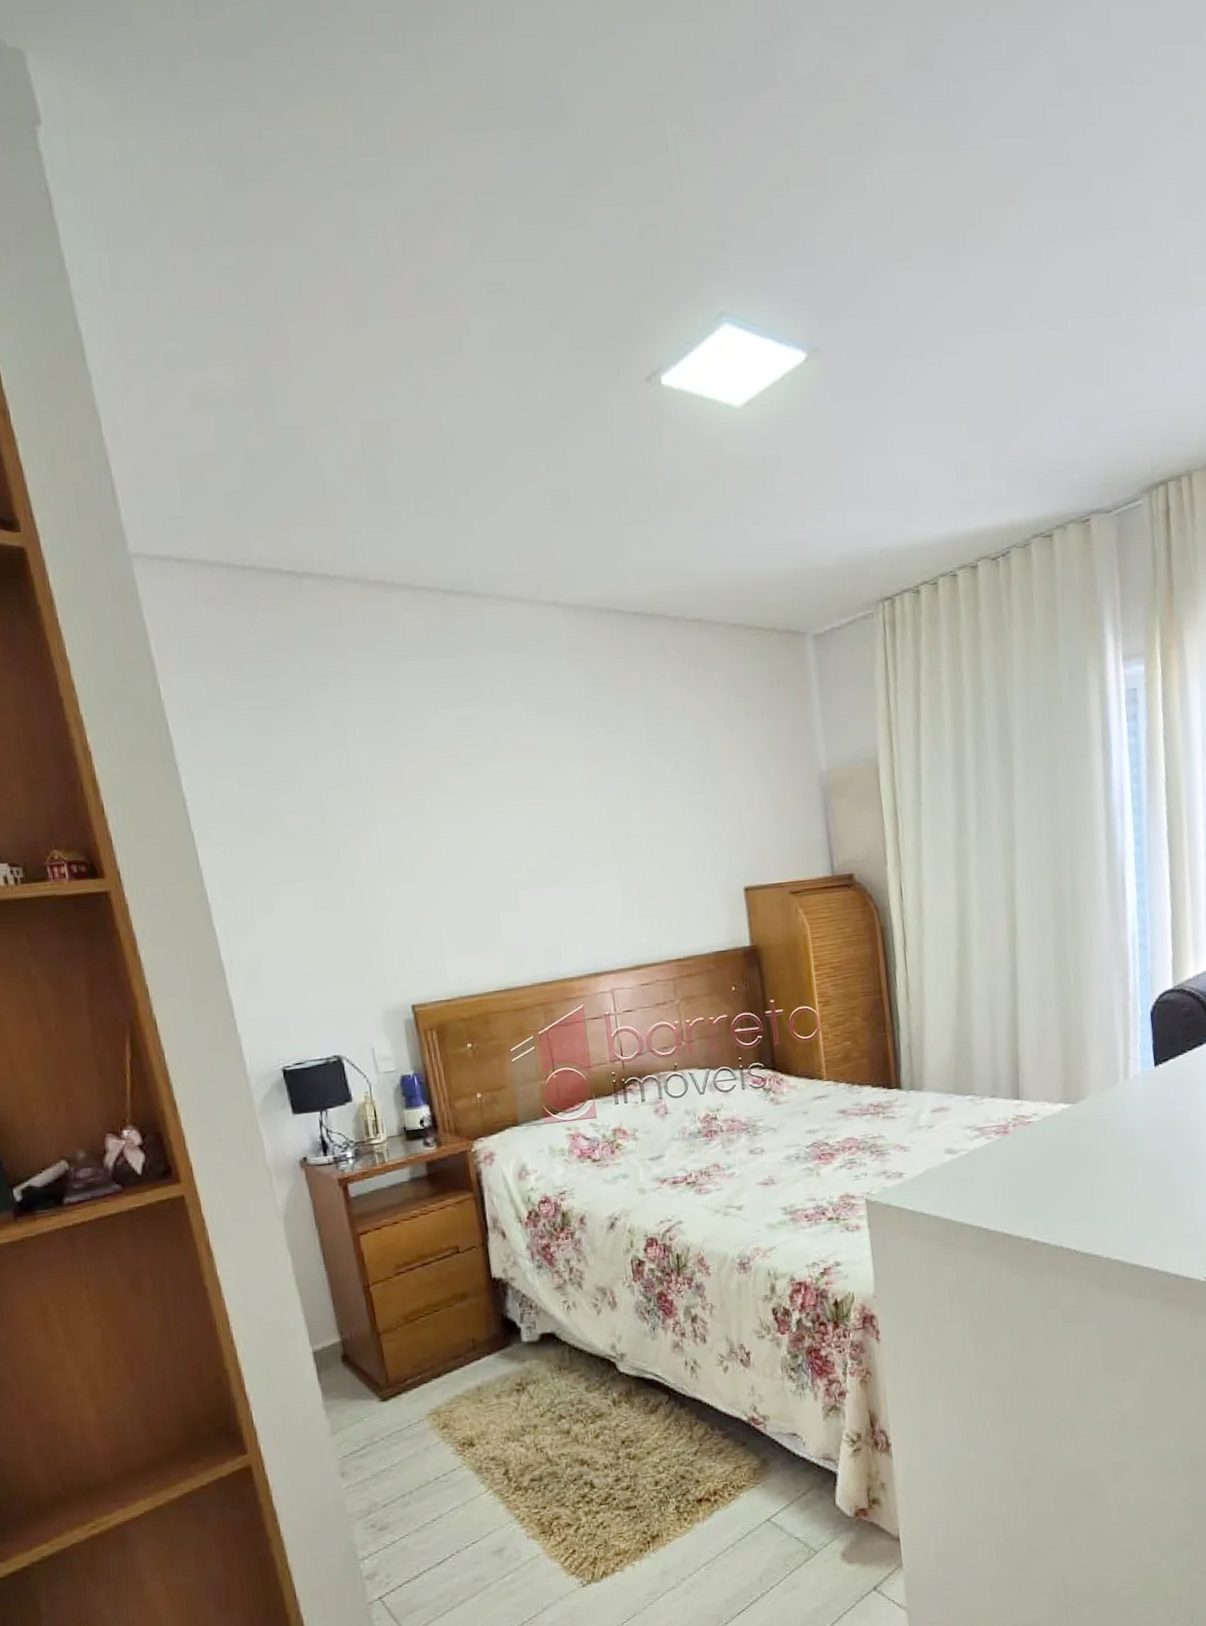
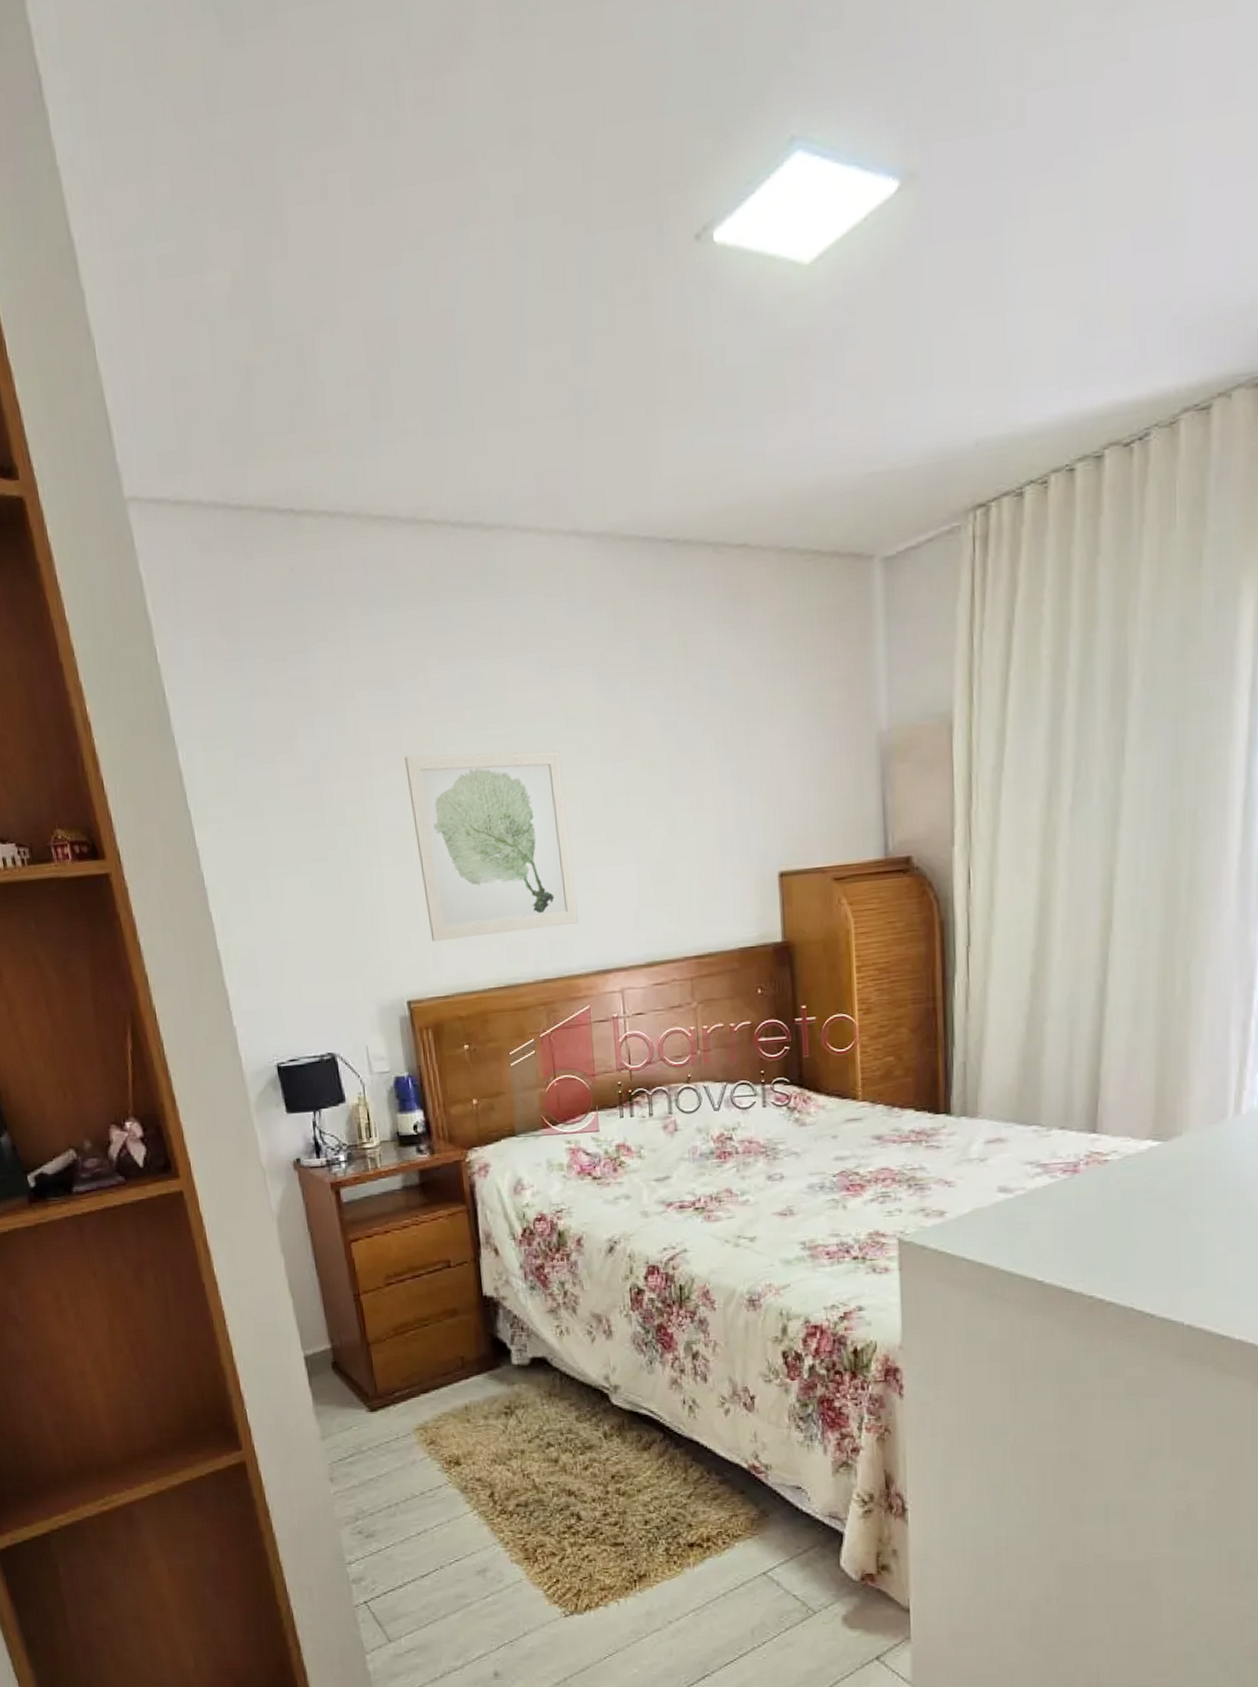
wall art: none [405,784,570,951] -> present [405,751,578,942]

